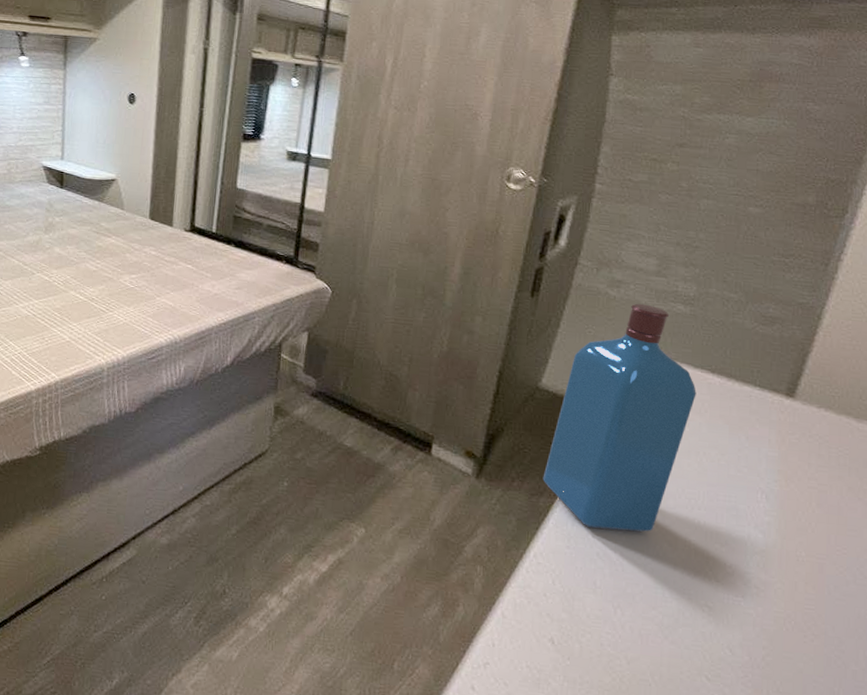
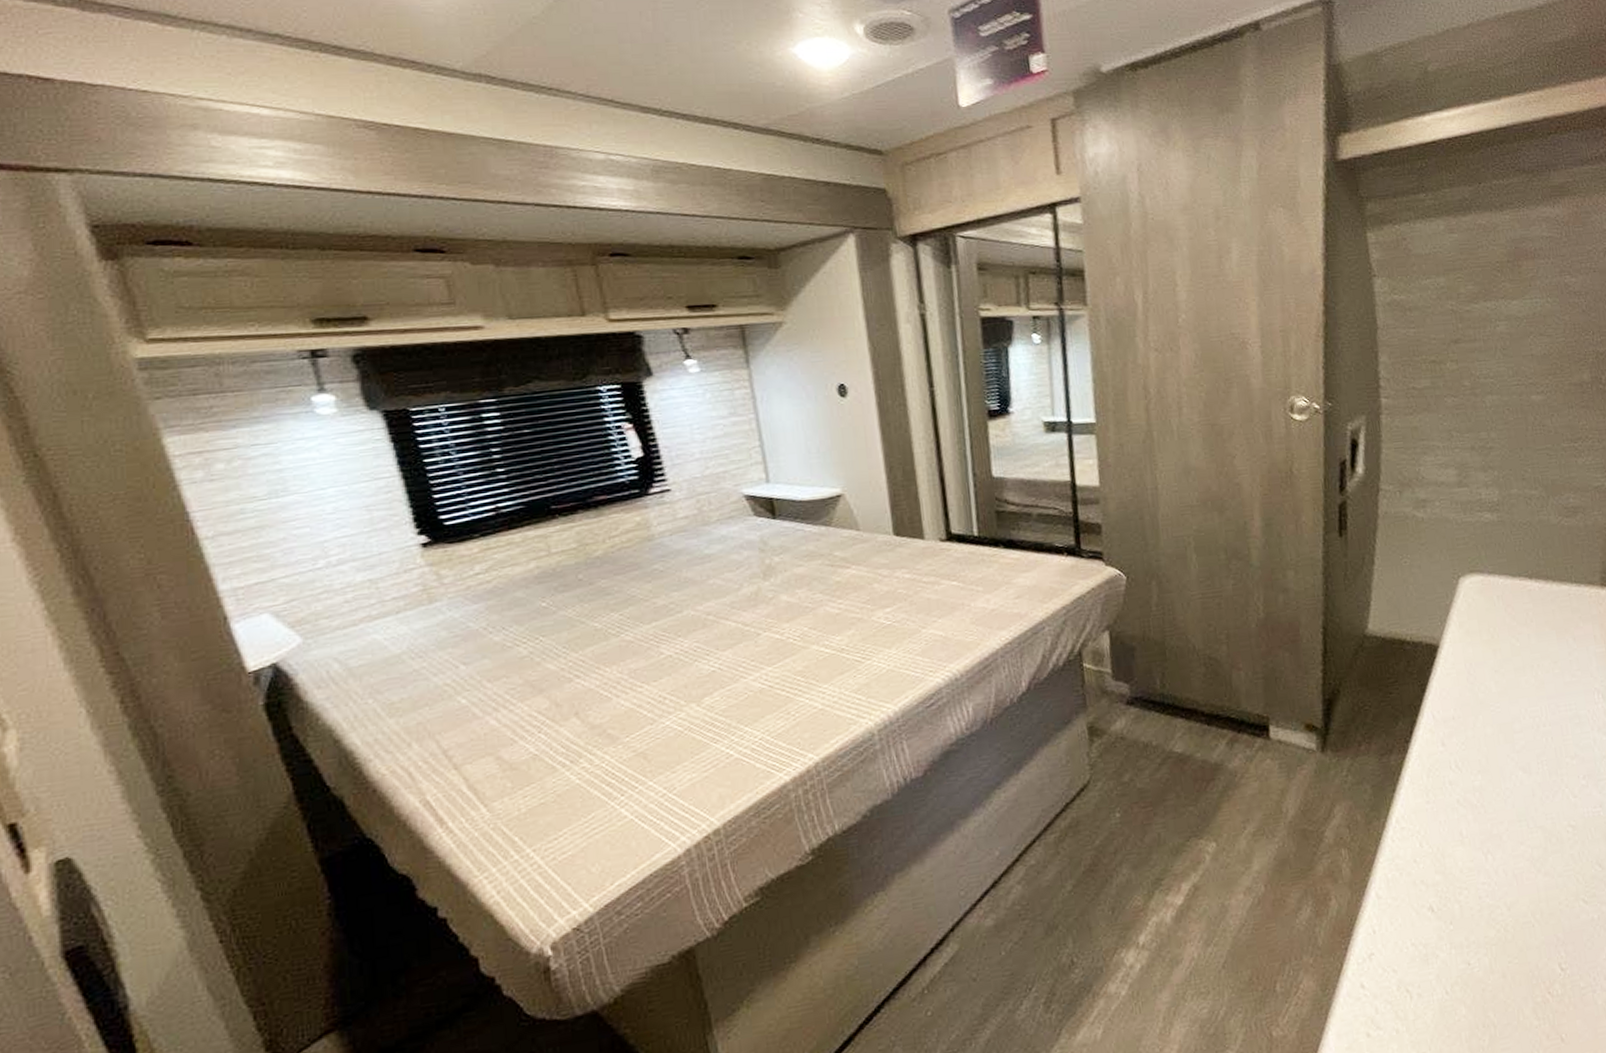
liquor: present [543,303,696,532] -> none [1388,519,1520,775]

